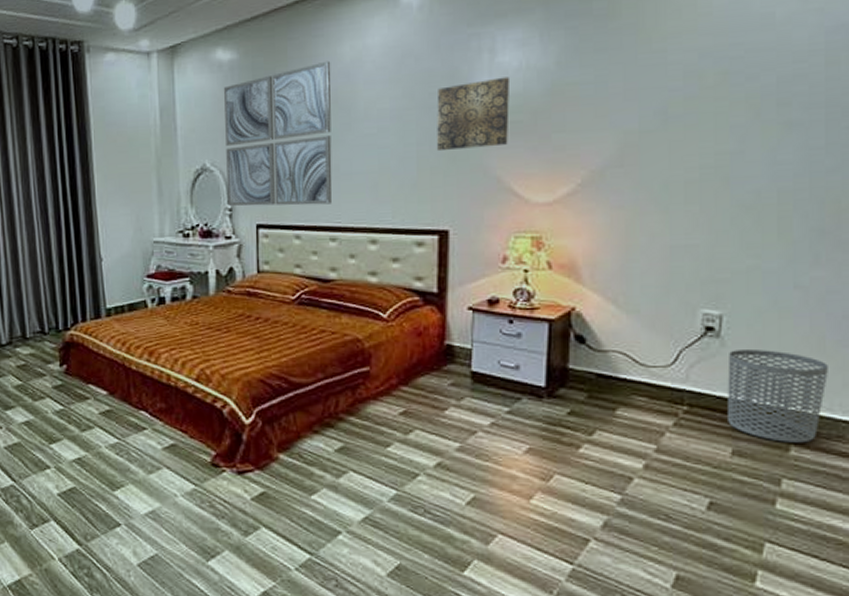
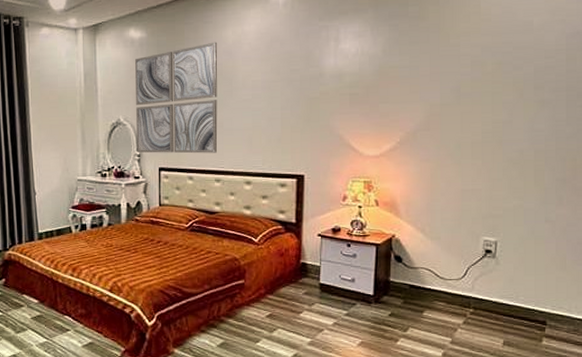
wall art: present [436,77,511,152] -> none [295,60,350,115]
waste bin: present [727,350,828,443] -> none [500,267,568,335]

